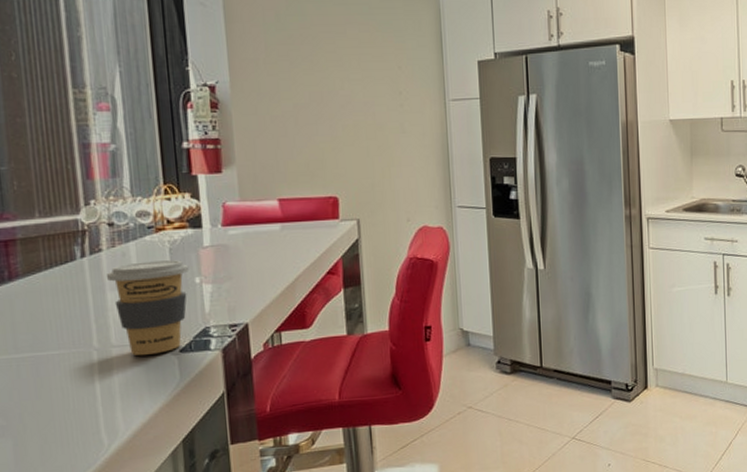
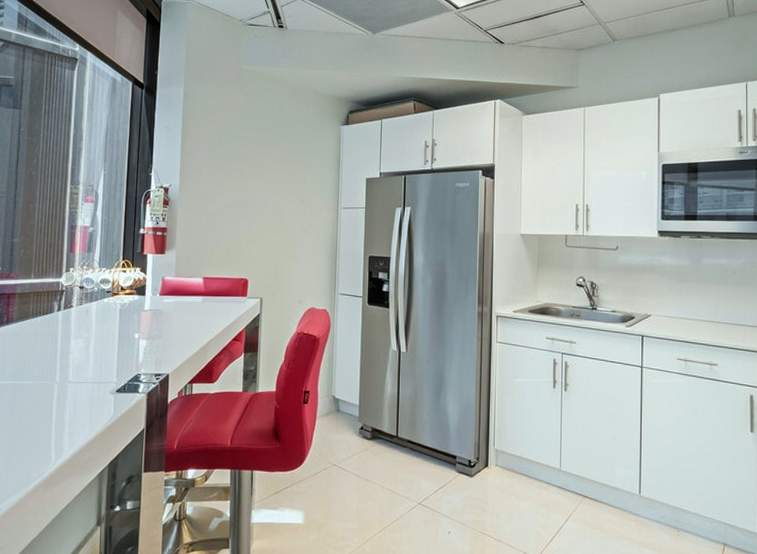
coffee cup: present [106,260,190,356] -> none [72,318,132,392]

